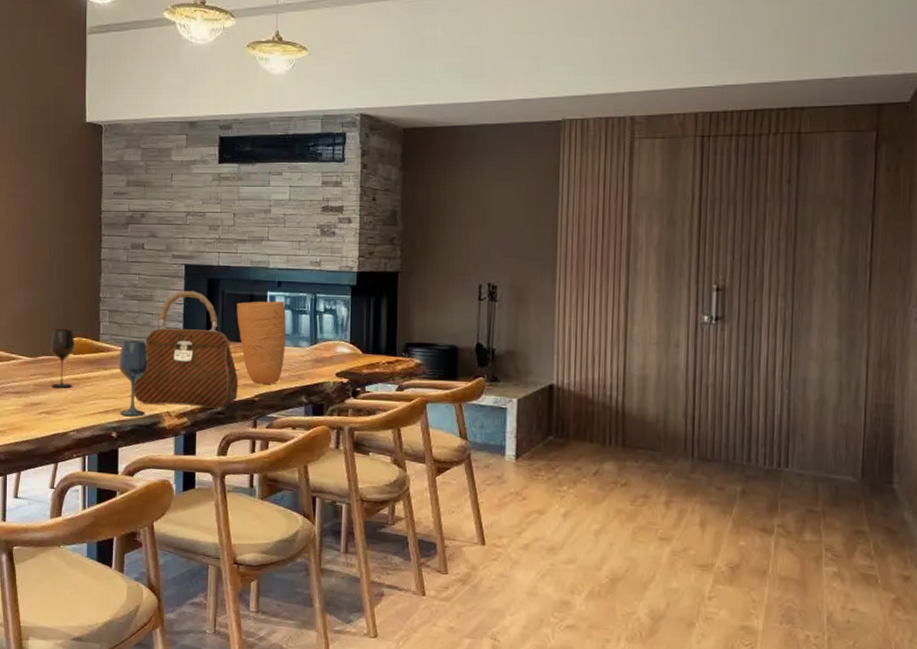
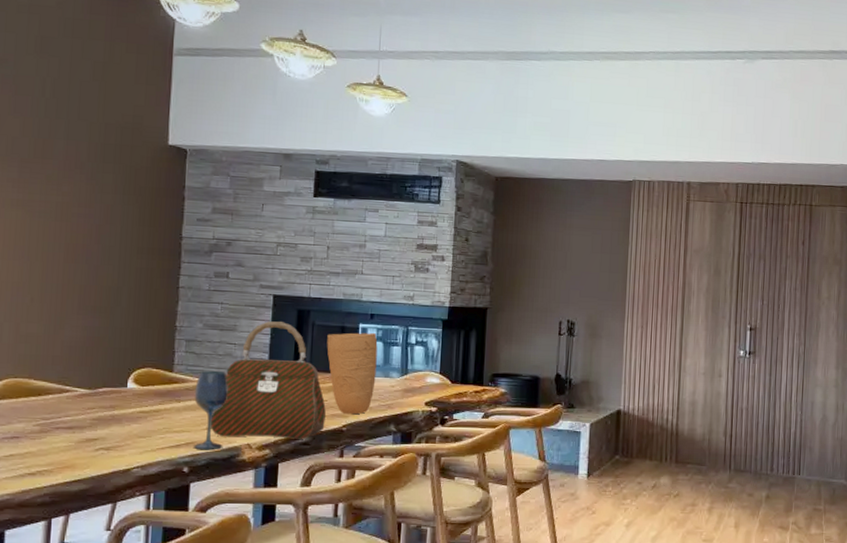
wine glass: present [50,328,75,388] -> none [113,358,144,422]

